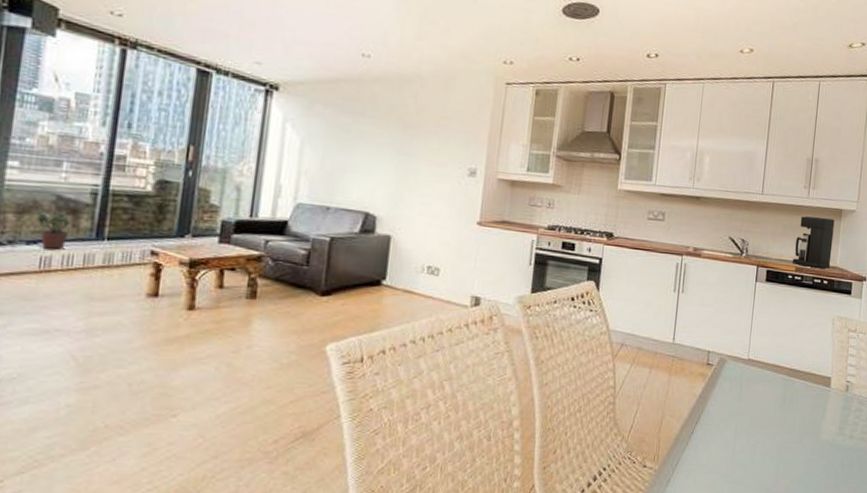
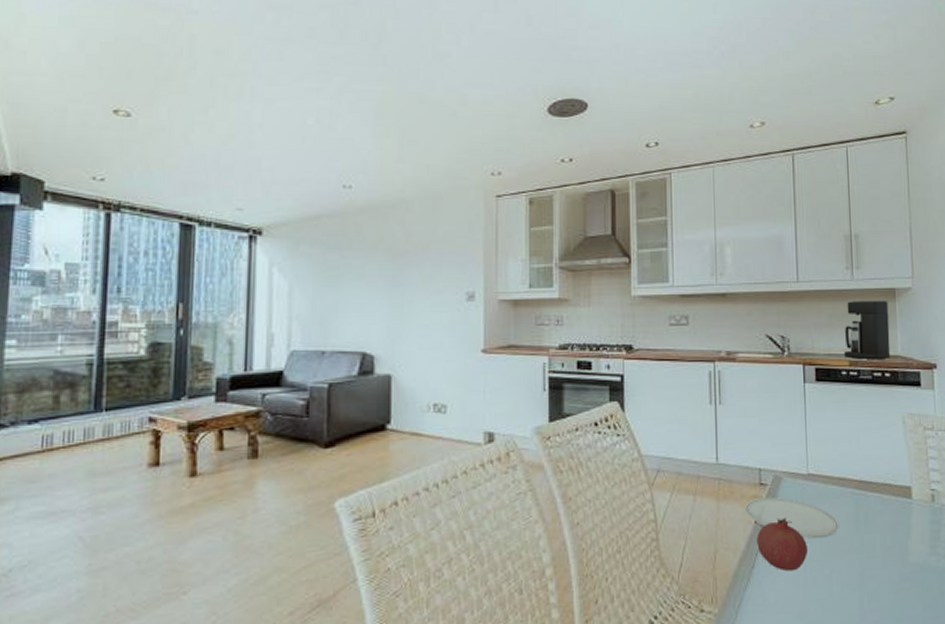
potted plant: present [34,208,73,251] -> none [33,385,71,428]
plate: none [691,375,769,414] -> present [744,496,840,539]
fruit: none [698,394,740,439] -> present [756,517,809,572]

